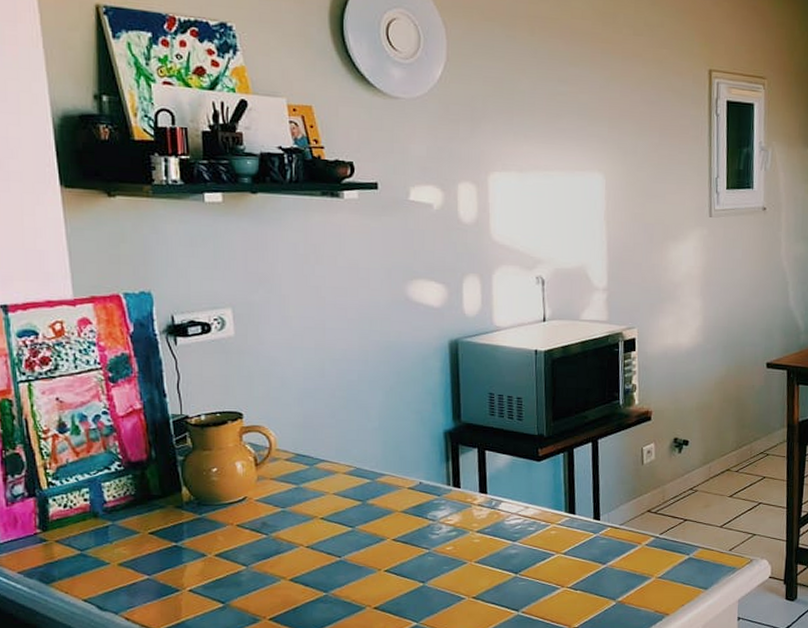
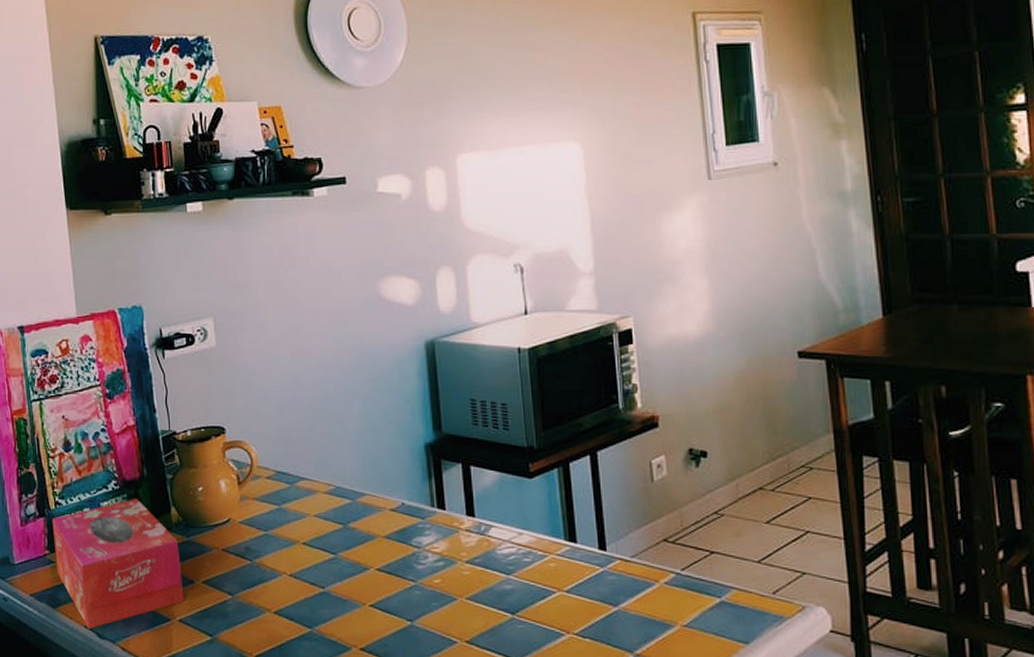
tissue box: none [44,478,195,602] -> present [52,498,184,629]

